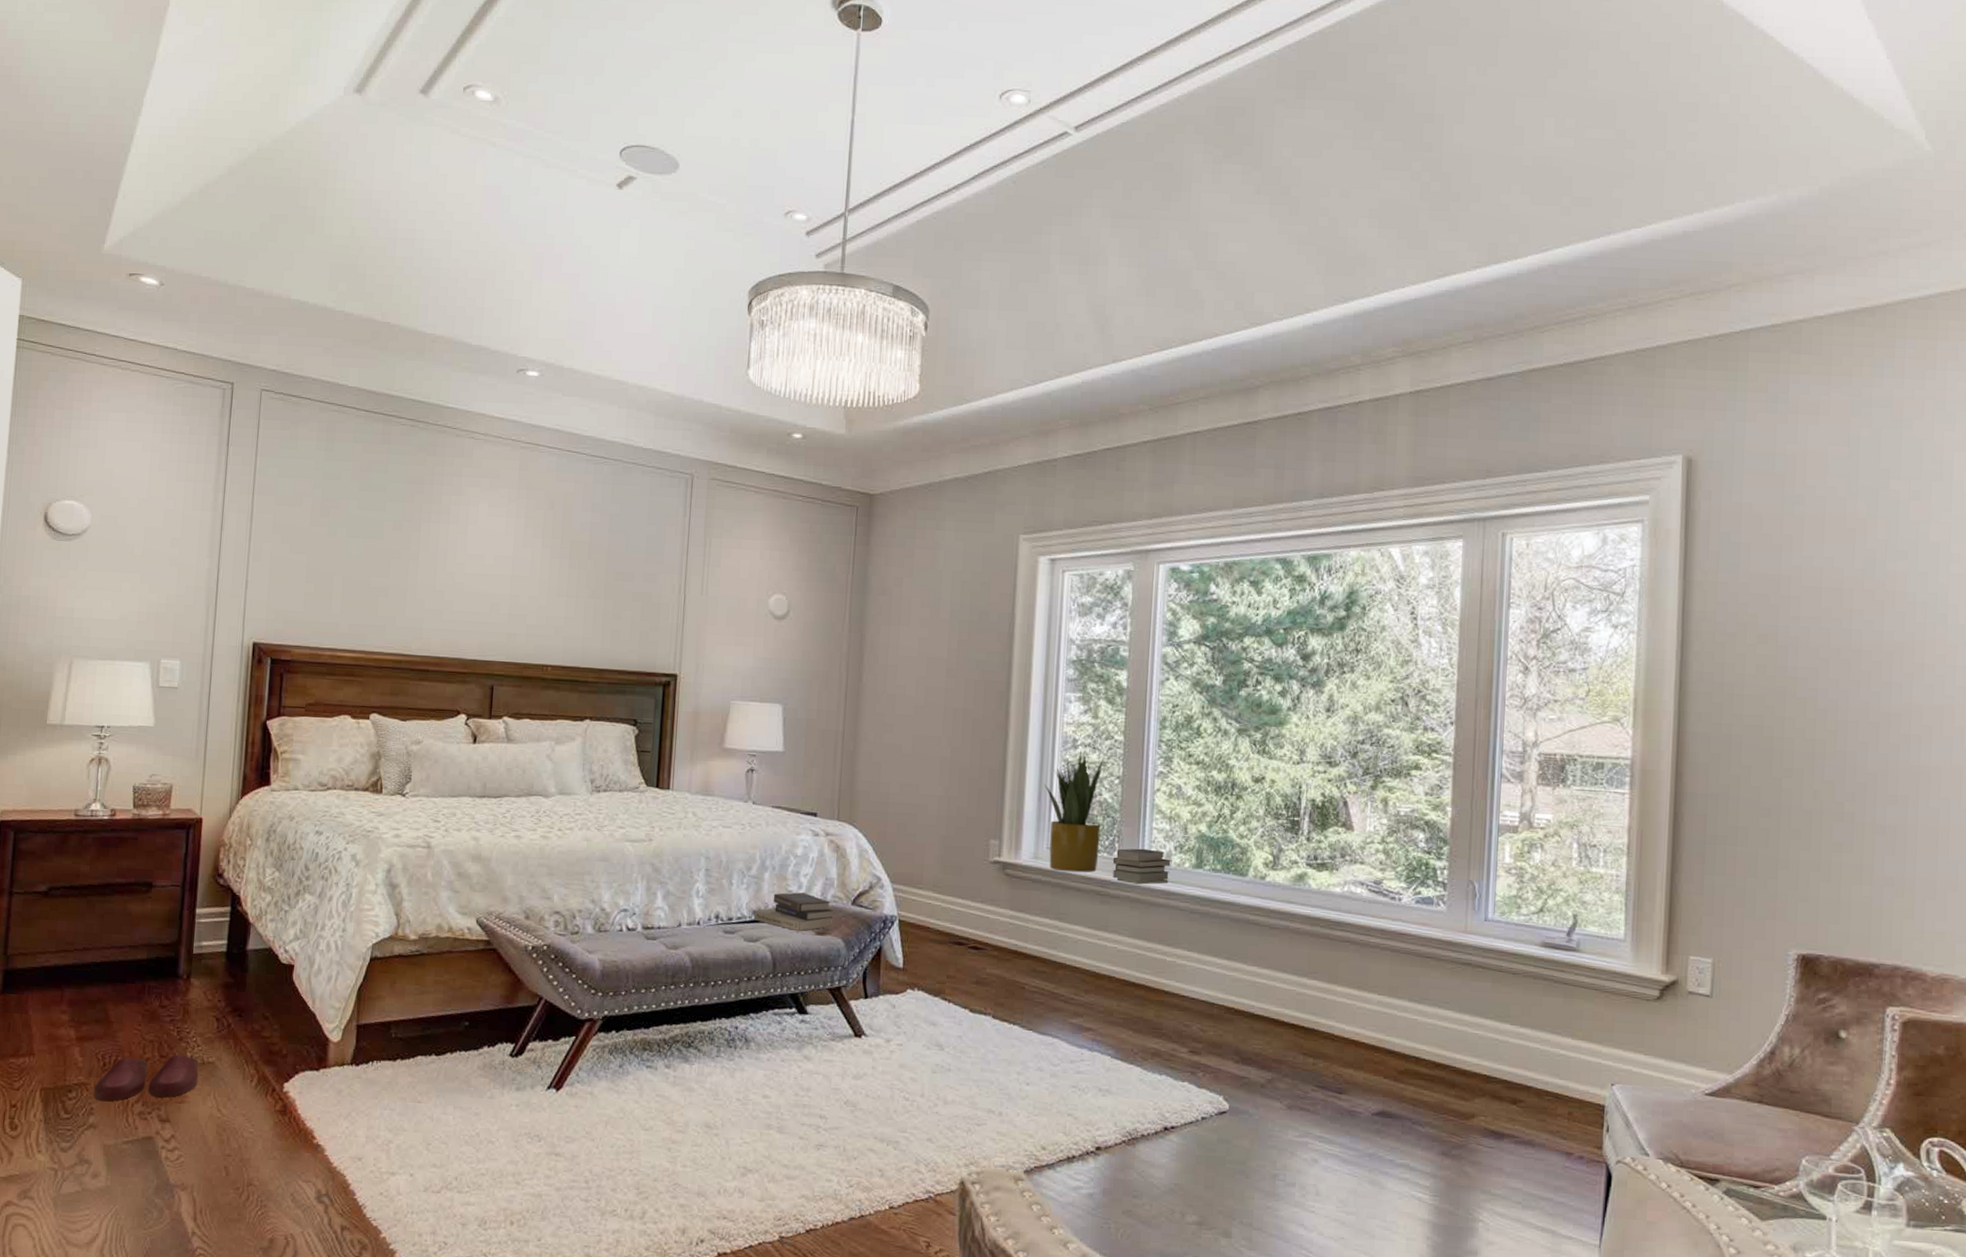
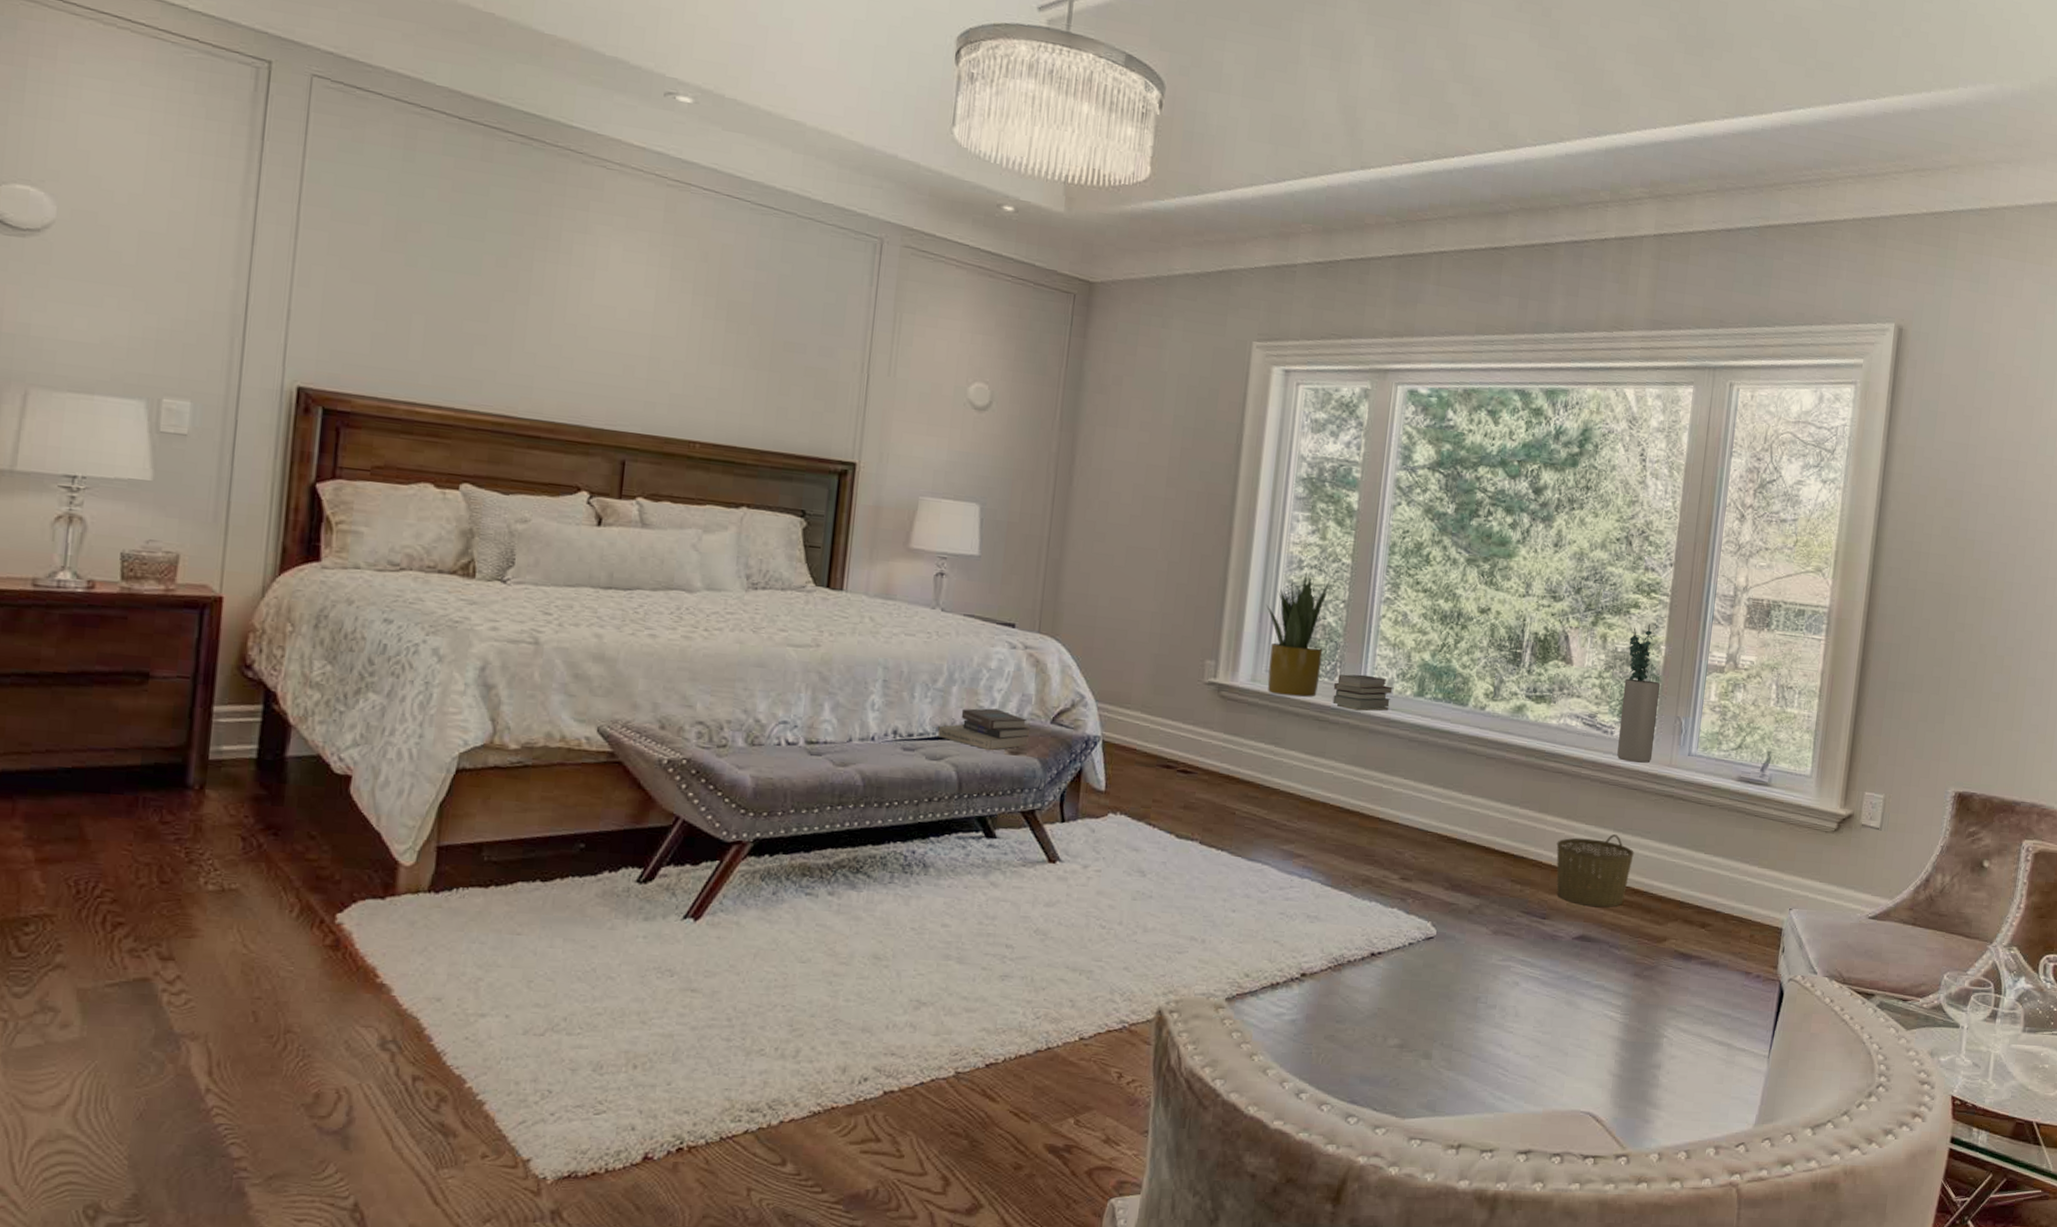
slippers: present [94,1054,198,1102] -> none [62,879,216,937]
basket: none [1348,1005,1433,1082] -> present [1556,834,1634,908]
vase: none [1407,785,1449,931] -> present [1617,624,1661,764]

